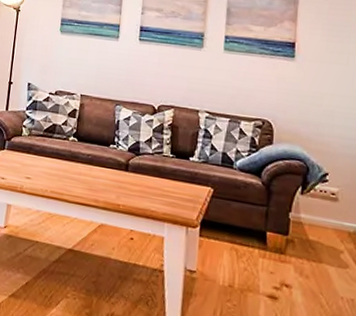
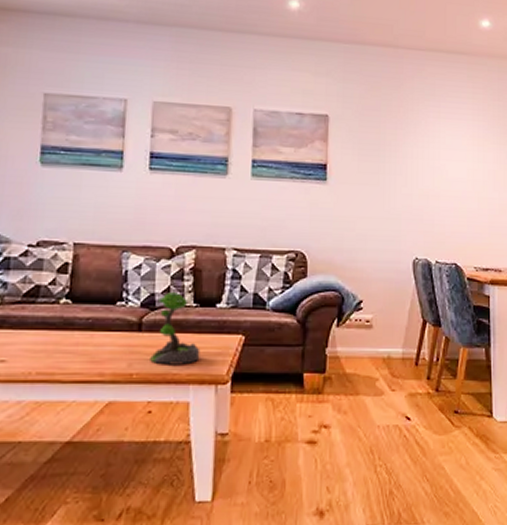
plant: none [134,142,175,205] -> present [150,292,201,365]

